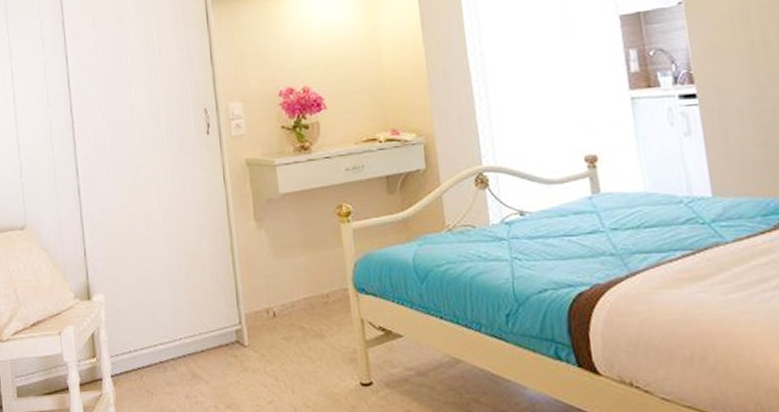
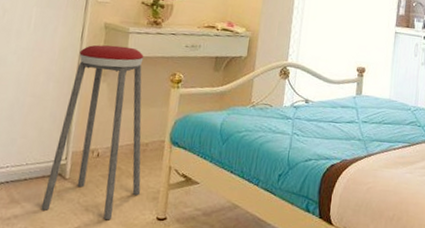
music stool: none [226,182,334,391] -> present [41,44,144,220]

